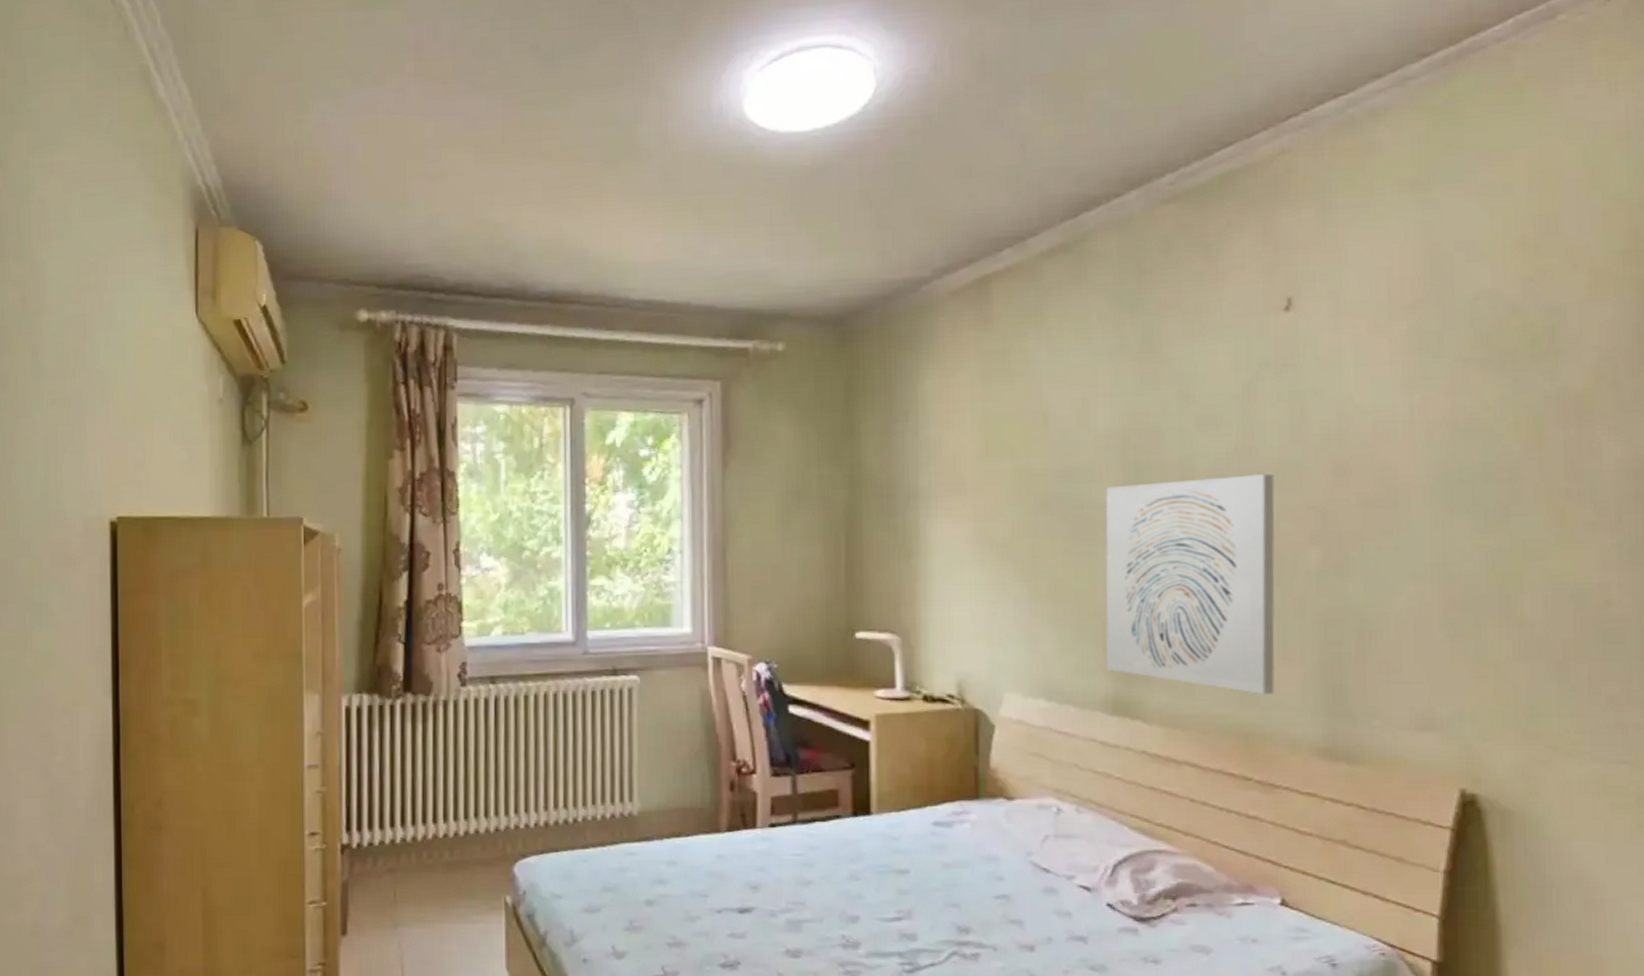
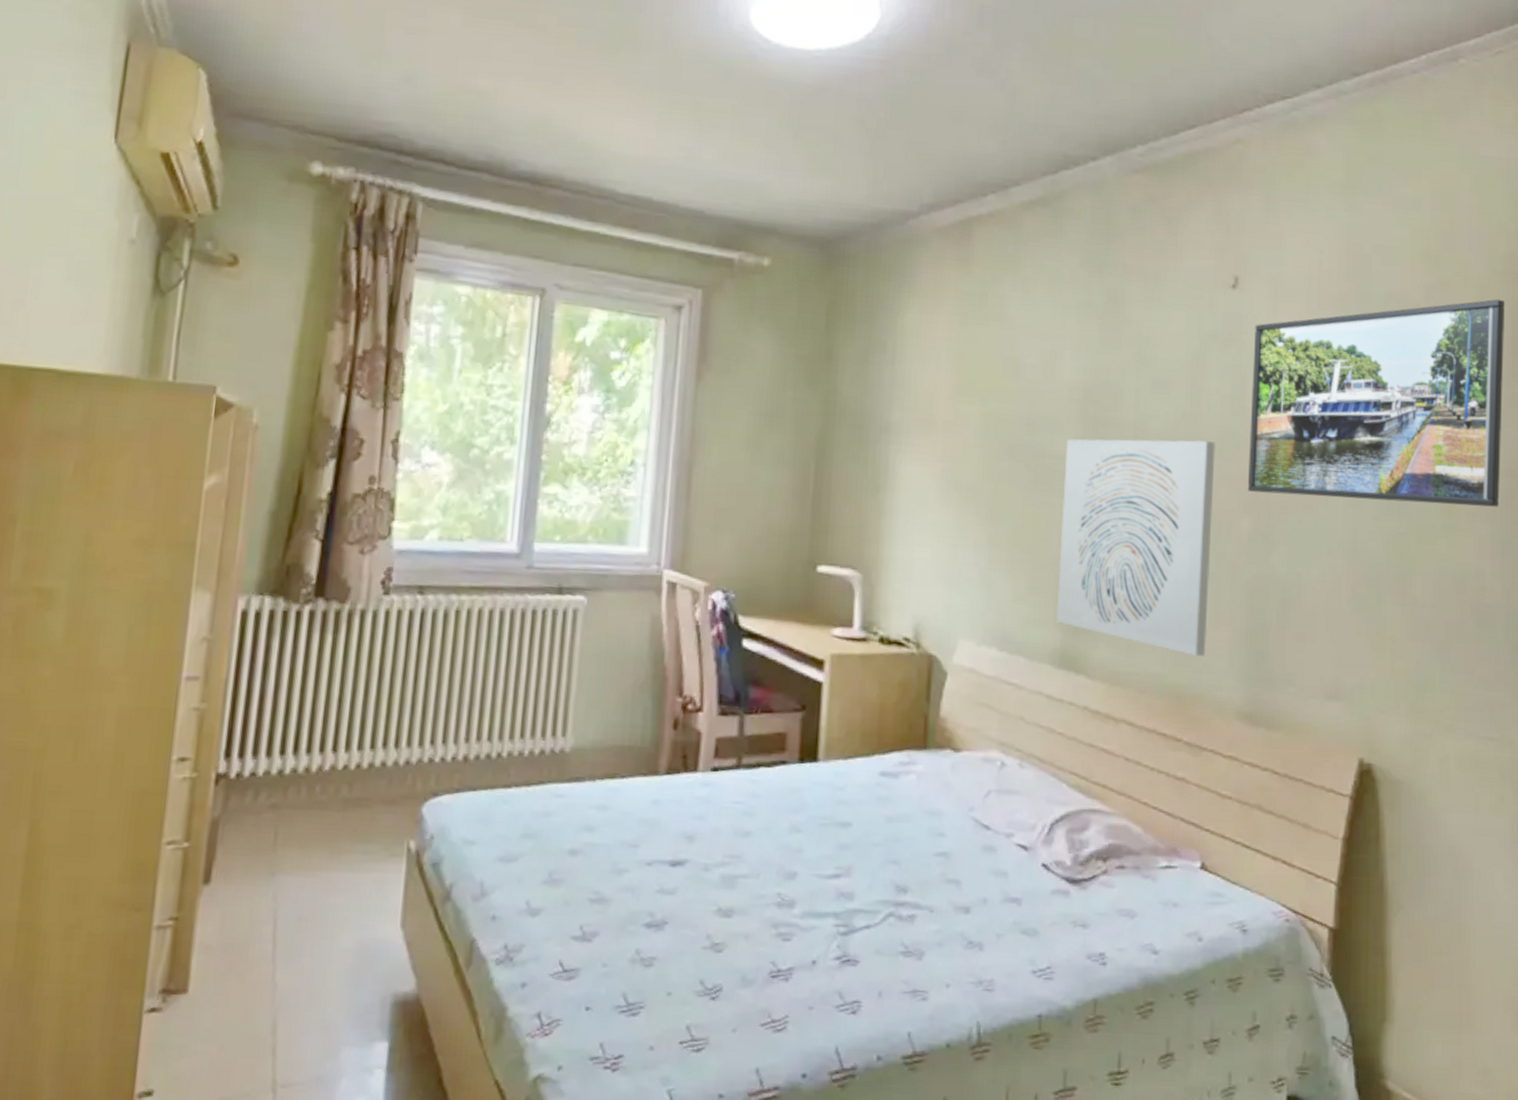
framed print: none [1313,282,1628,522] -> present [1247,299,1506,507]

